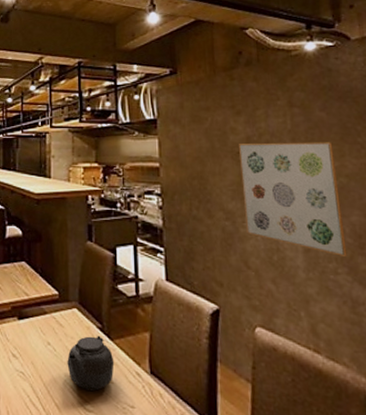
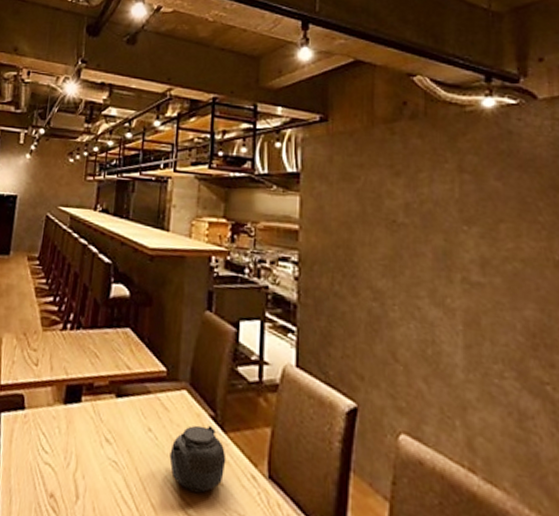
wall art: present [239,142,348,258] -> none [395,211,517,359]

